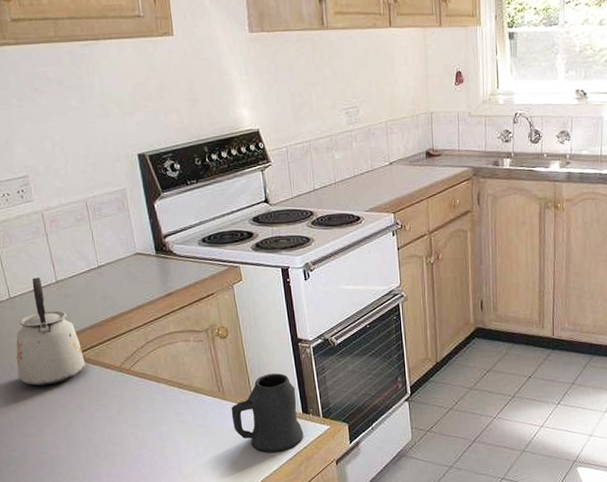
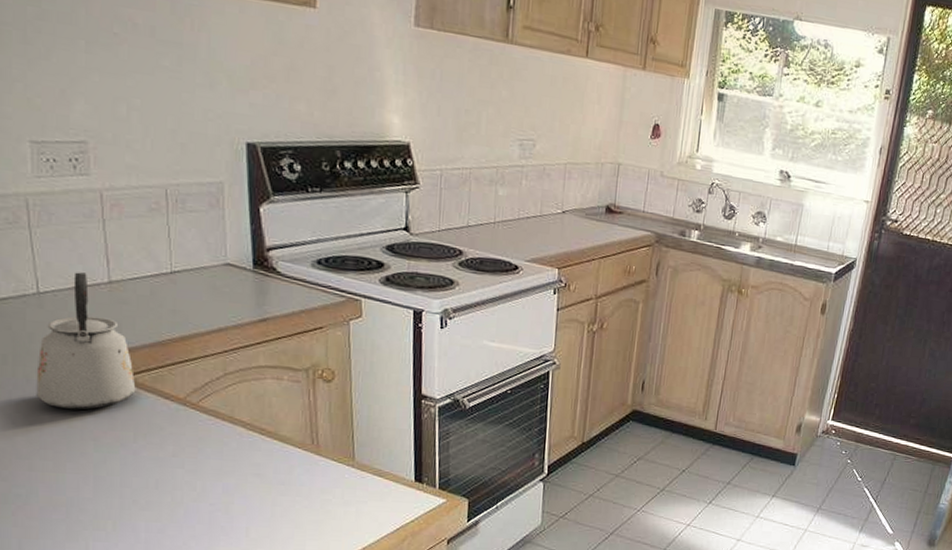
mug: present [231,373,304,453] -> none [324,431,413,523]

